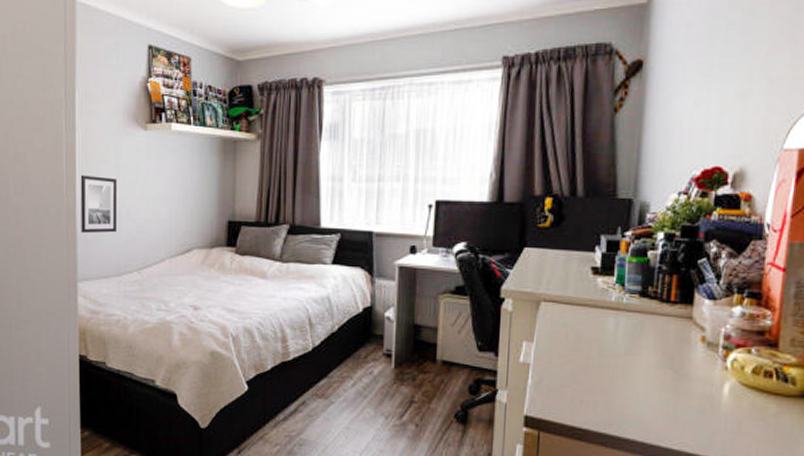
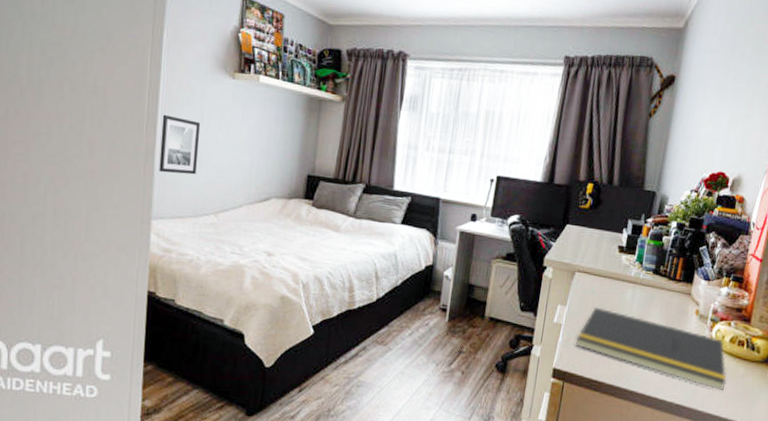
notepad: none [550,341,753,435] -> present [576,307,727,391]

